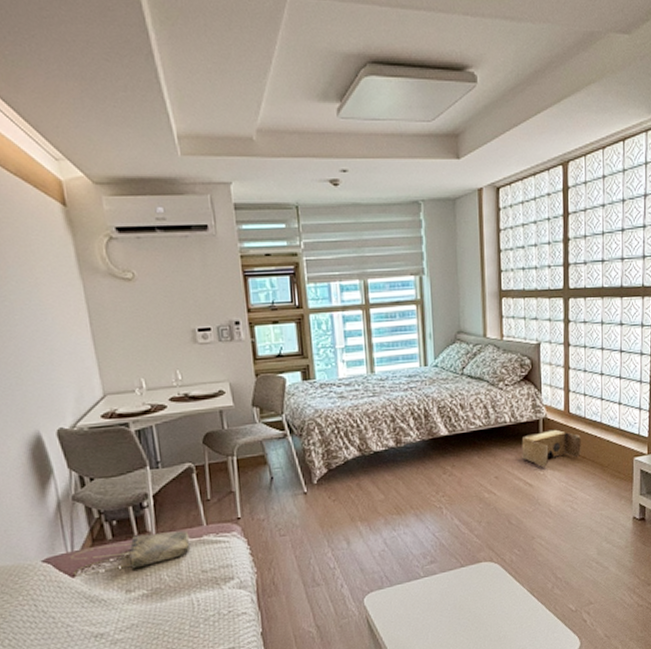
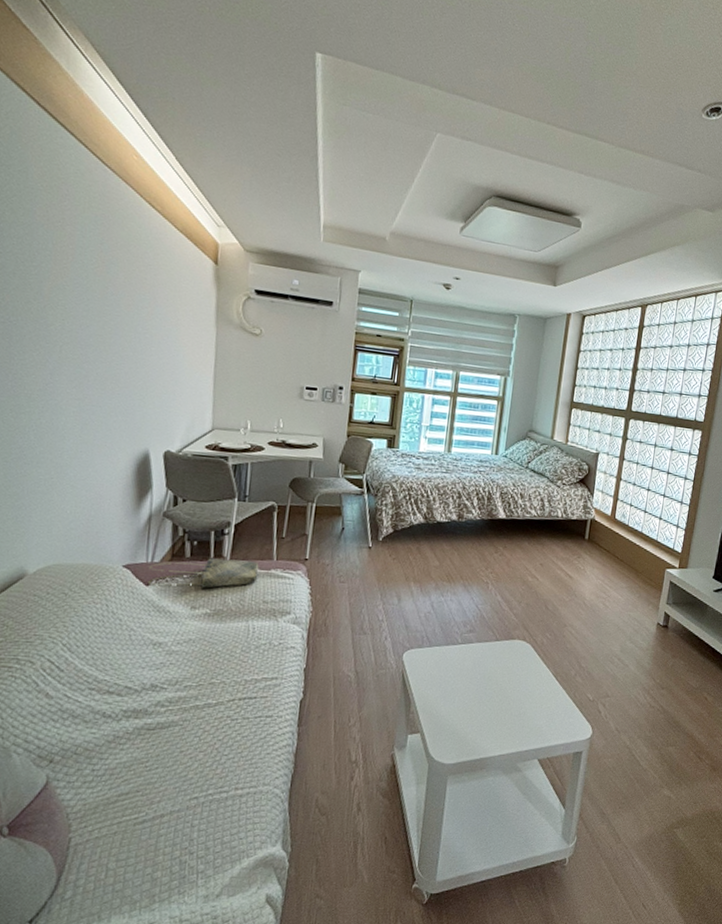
cardboard box: present [521,429,581,467] -> none [567,530,622,563]

